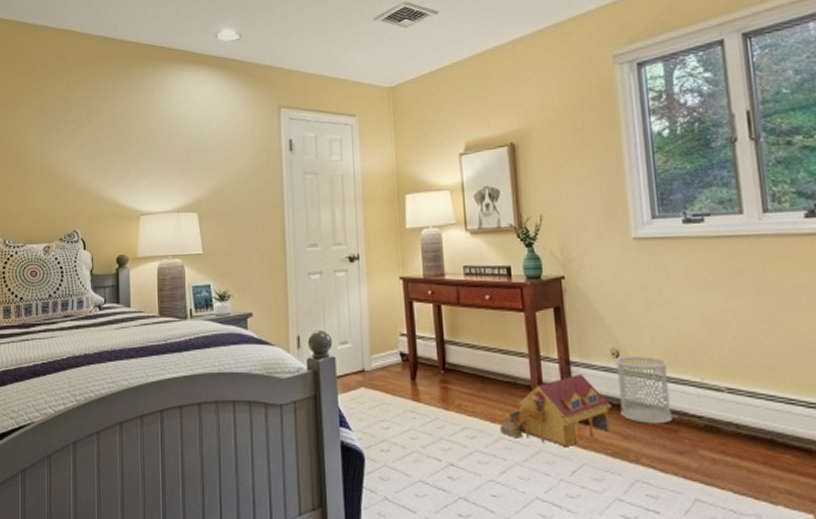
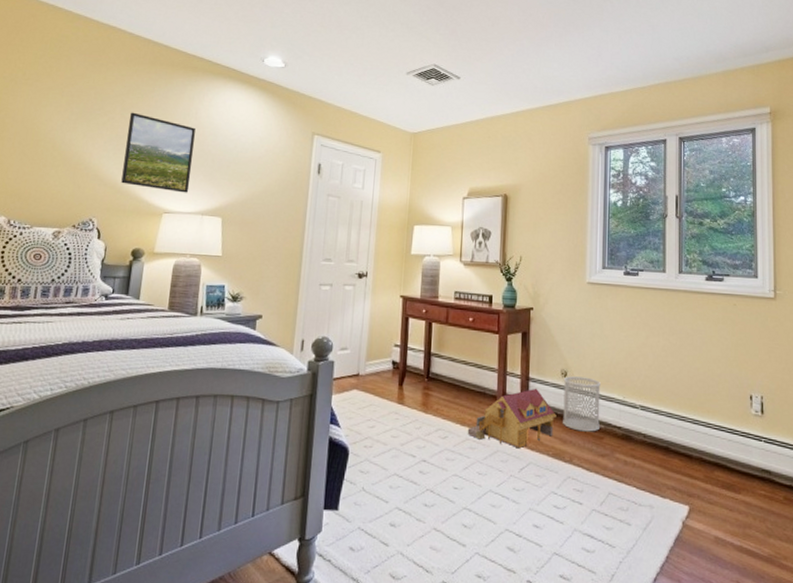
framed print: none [95,115,162,192] -> present [121,112,196,193]

